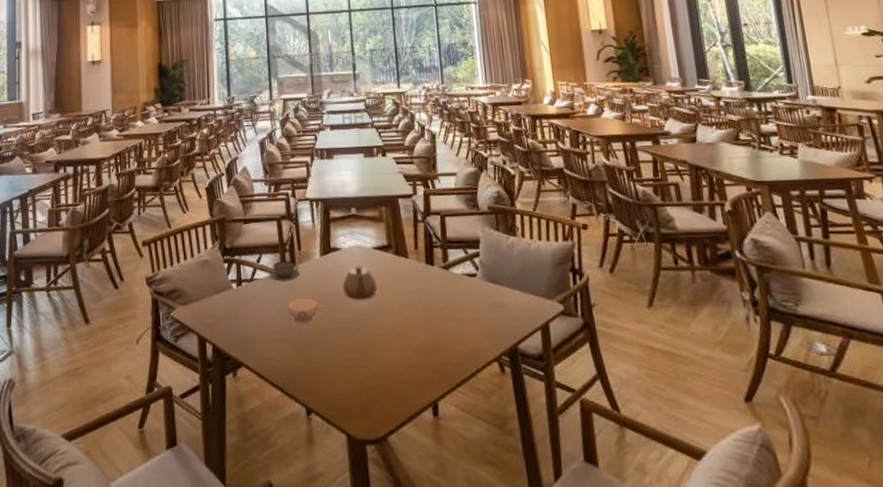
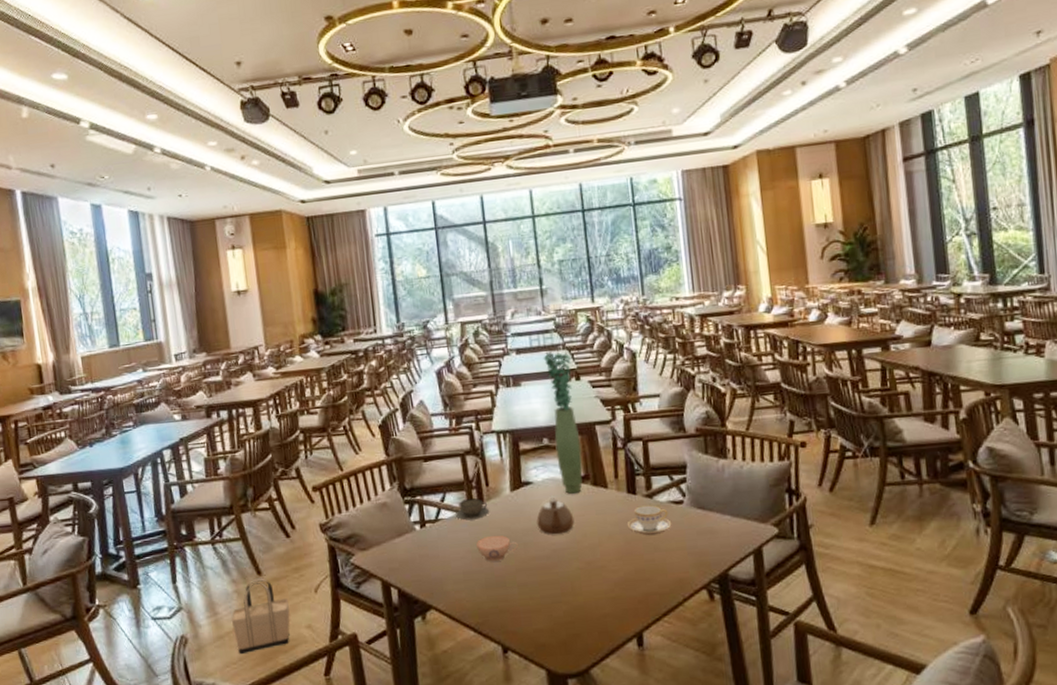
shopping bag: none [57,326,111,401] -> present [231,577,290,654]
vase: none [353,125,386,261] -> present [543,347,583,494]
teacup: none [426,276,466,306] -> present [628,505,672,536]

